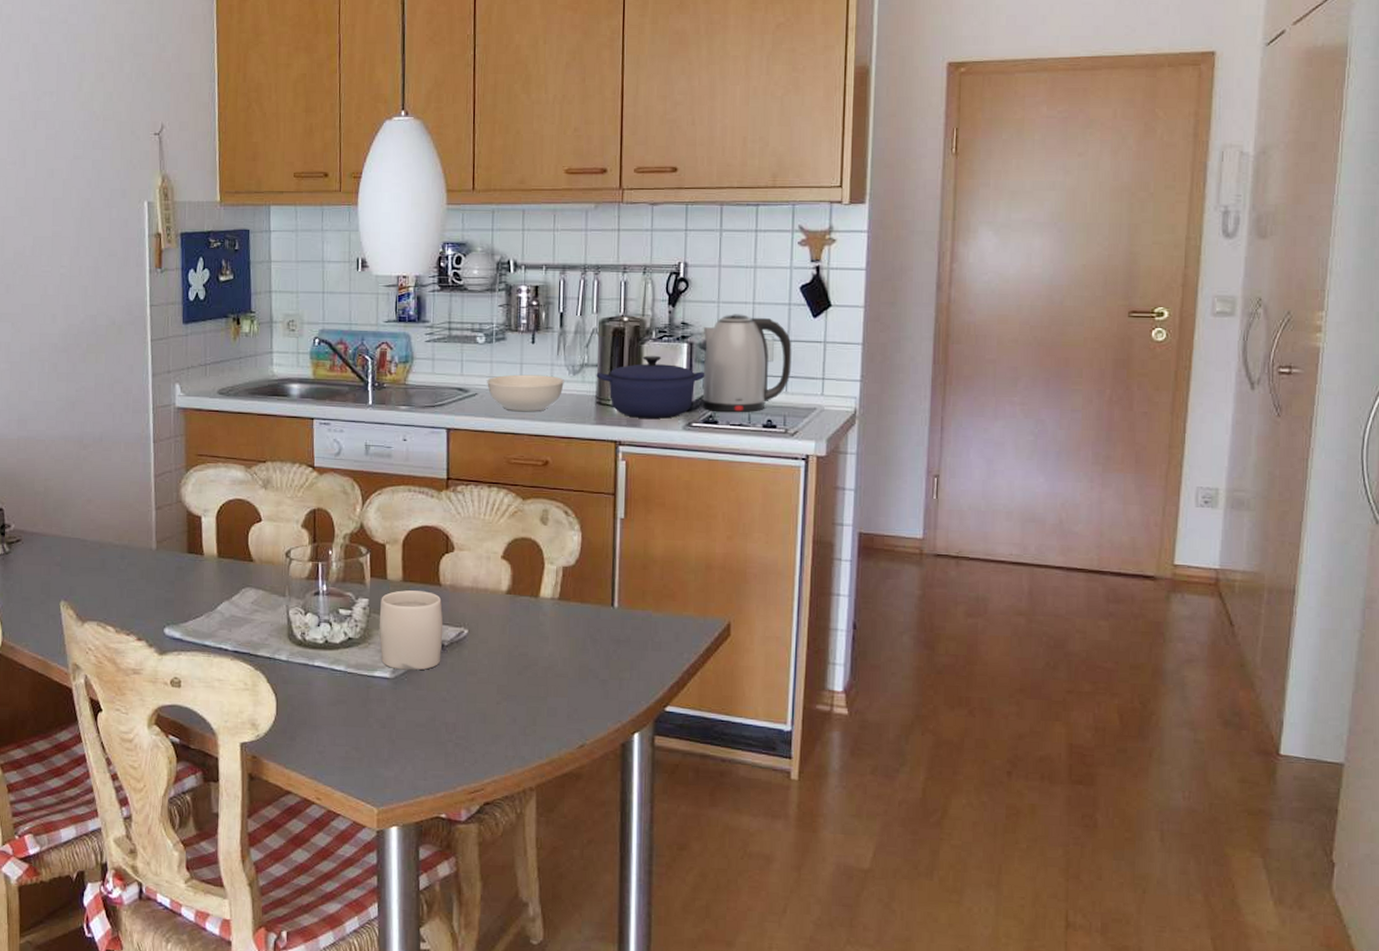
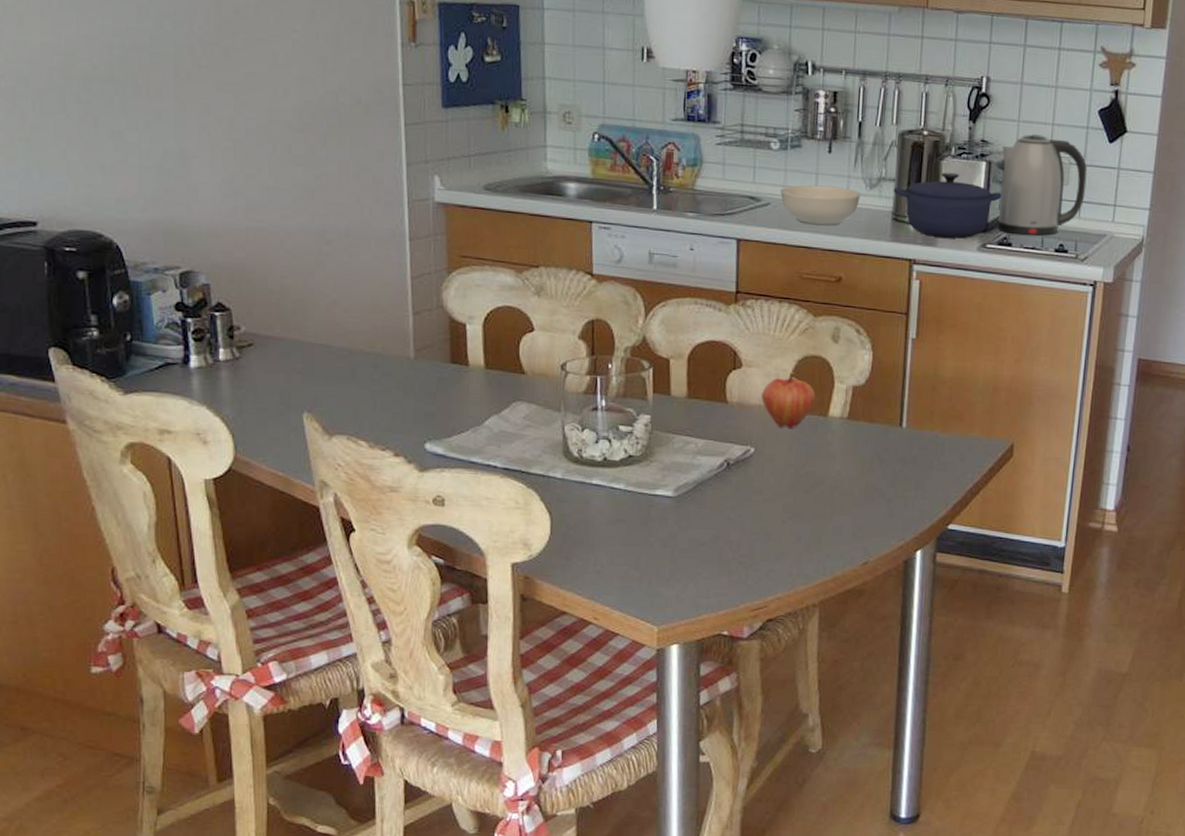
mug: present [379,590,444,671] -> none [661,407,729,489]
fruit: none [474,554,526,609] -> present [761,372,815,428]

